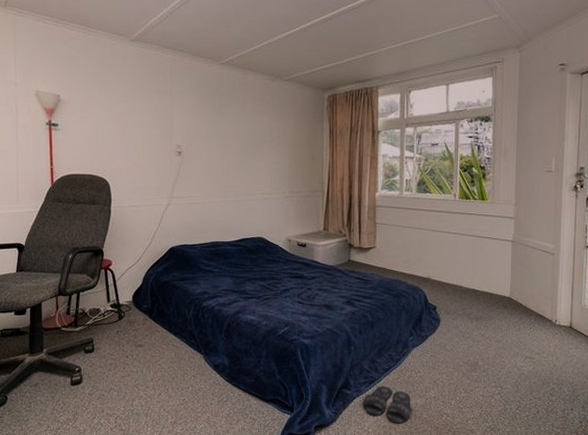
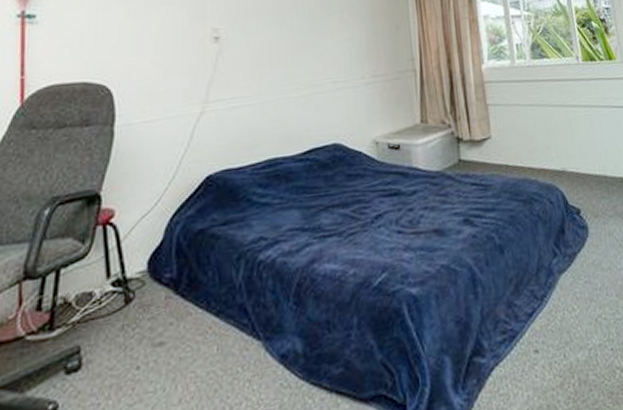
slippers: present [363,386,413,424] -> none [505,340,575,400]

